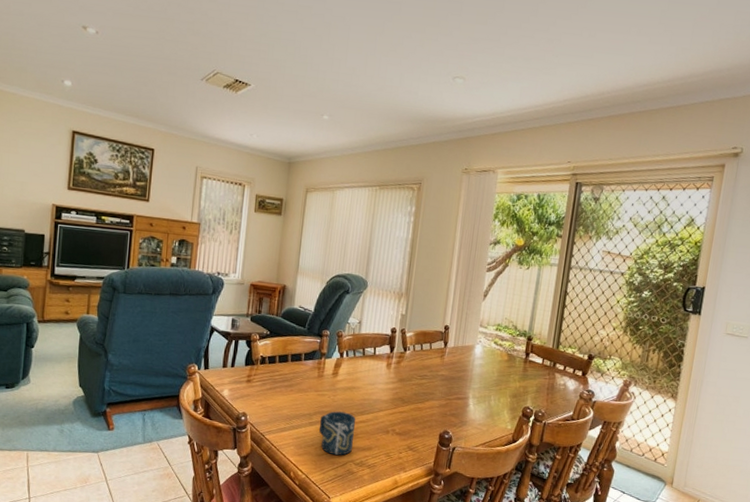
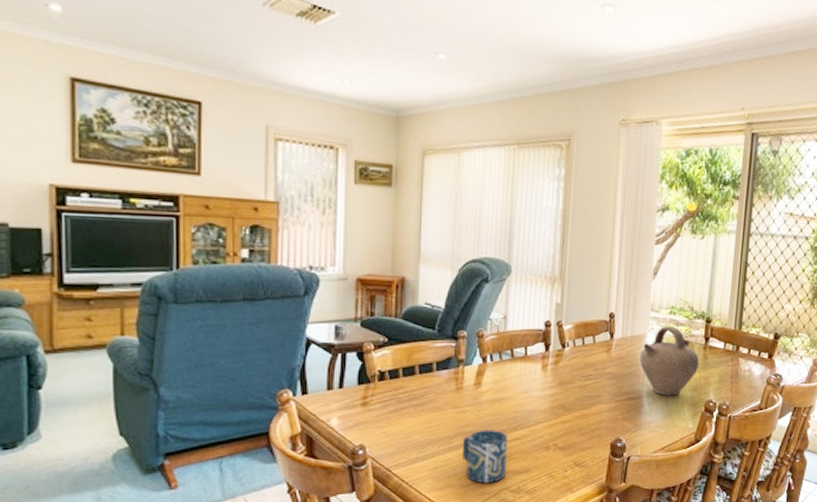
jug: none [467,340,520,400] -> present [639,326,700,396]

